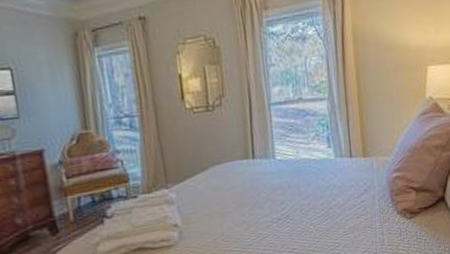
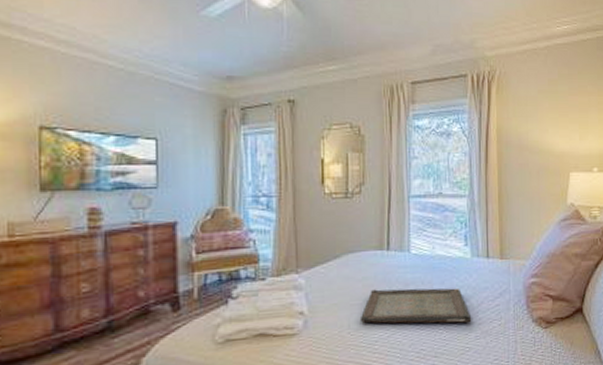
serving tray: none [232,188,340,229] -> present [359,288,472,324]

